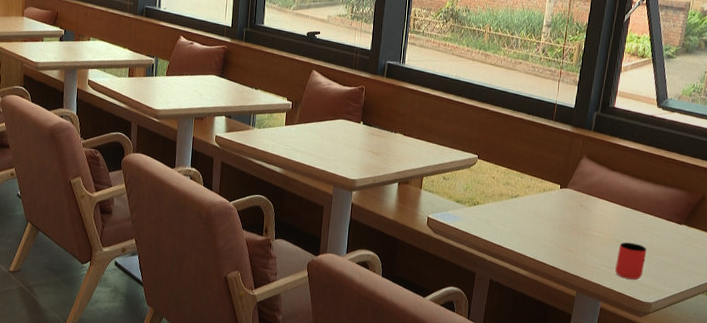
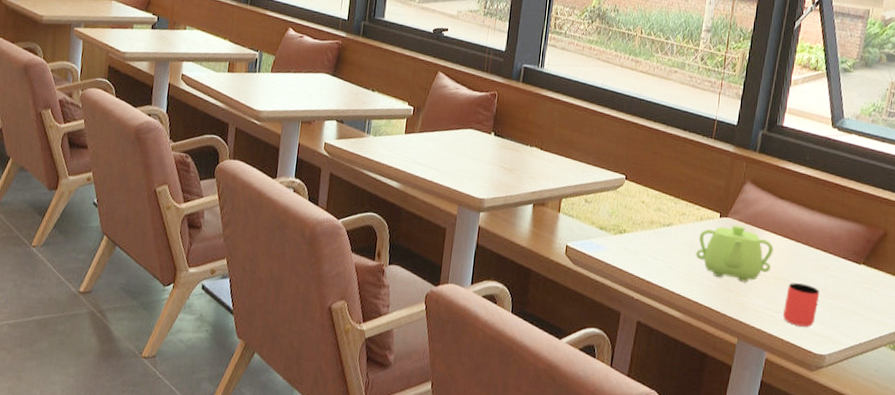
teapot: none [540,194,607,243] -> present [696,224,773,282]

